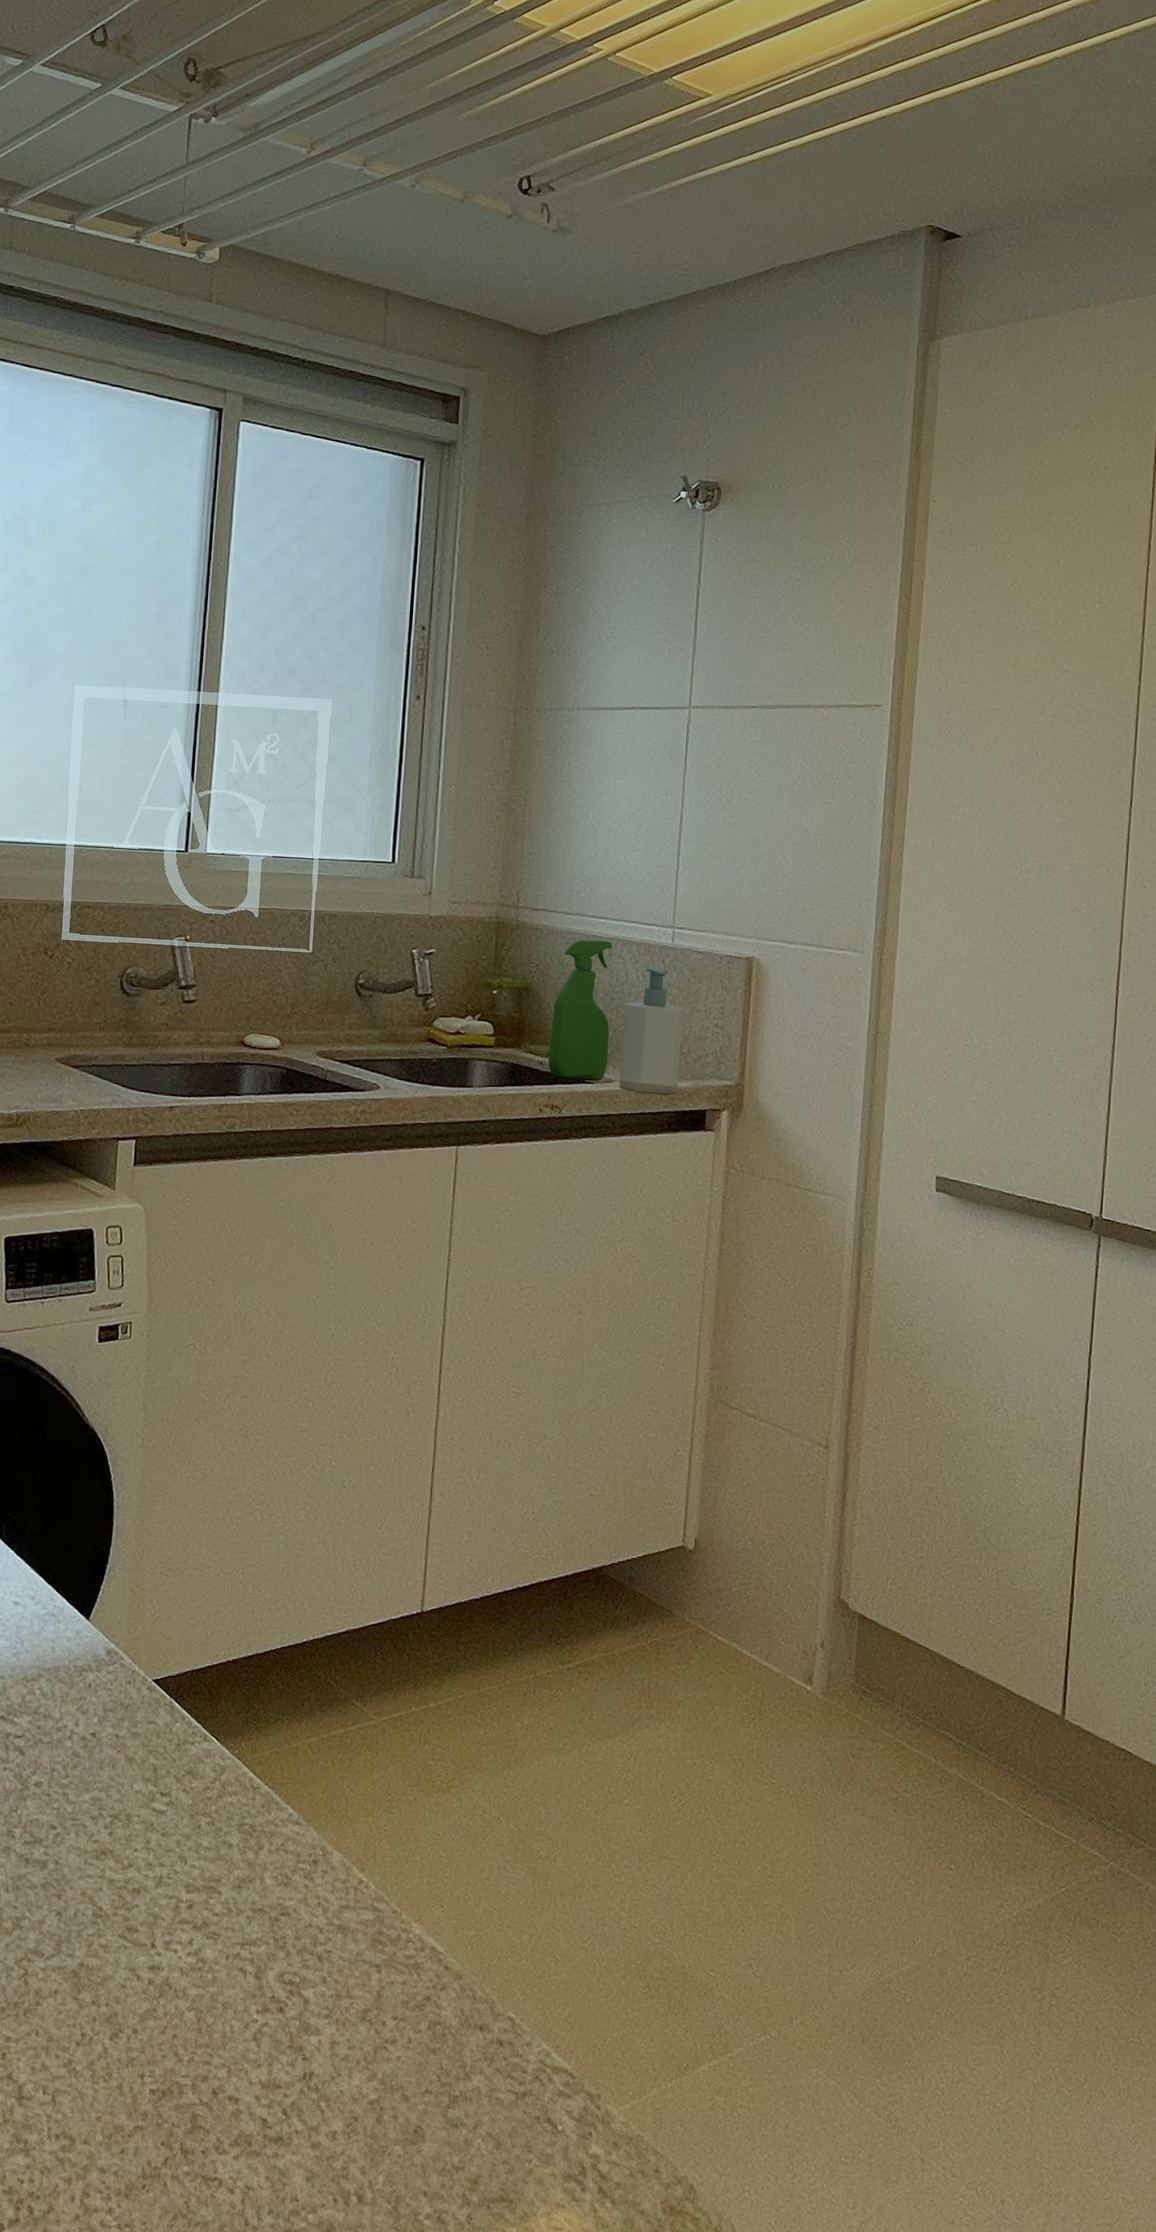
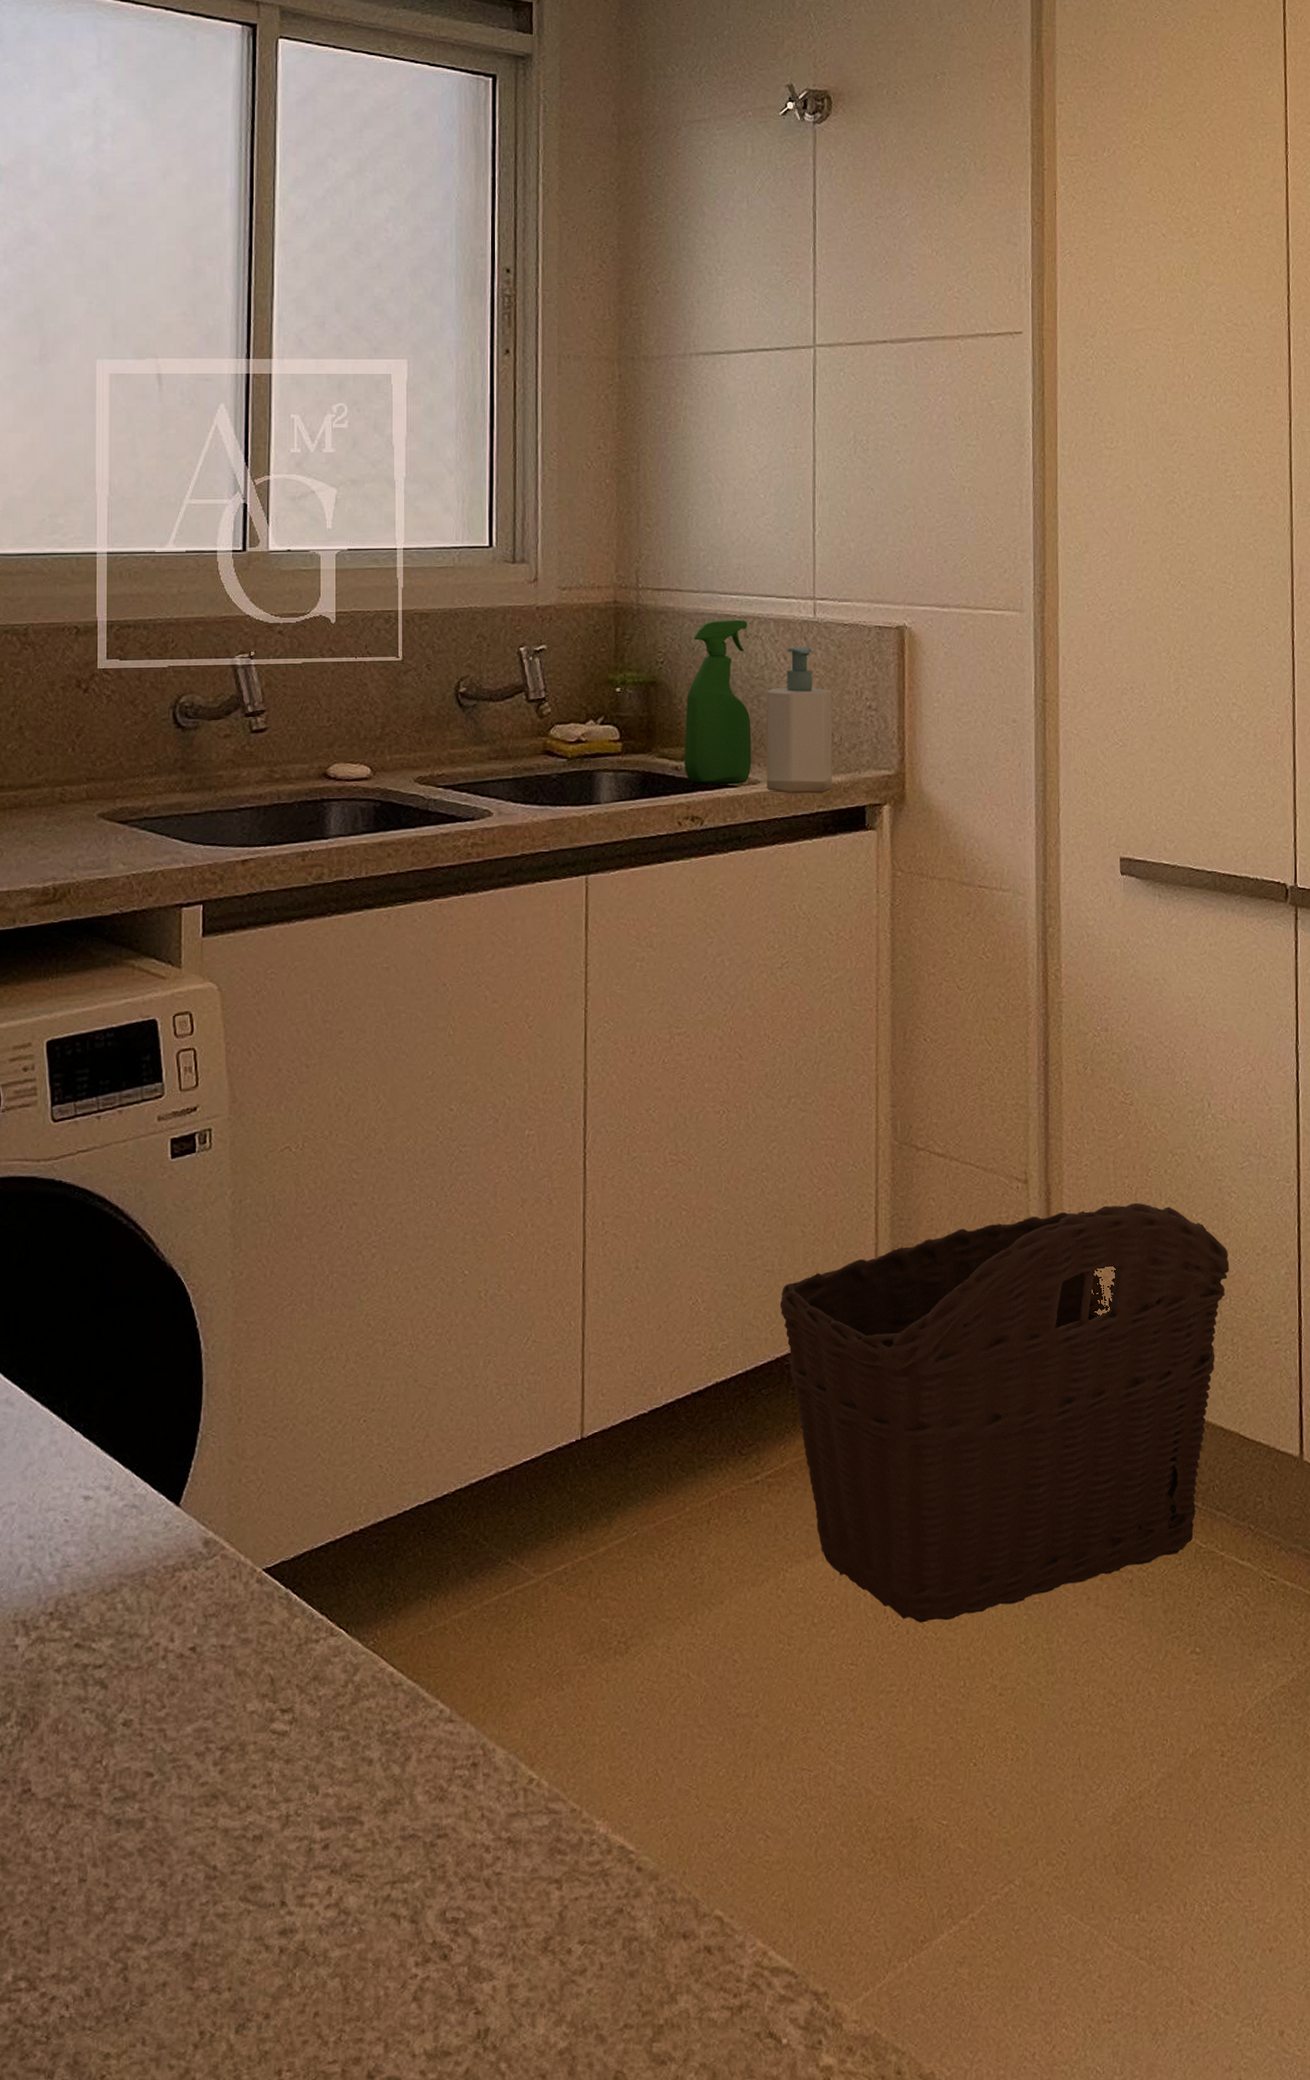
wicker basket: none [599,1476,1010,1808] -> present [780,1202,1230,1623]

